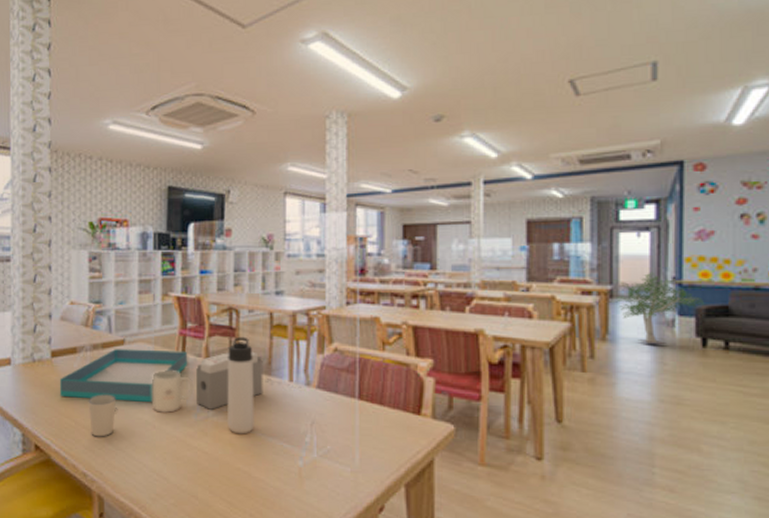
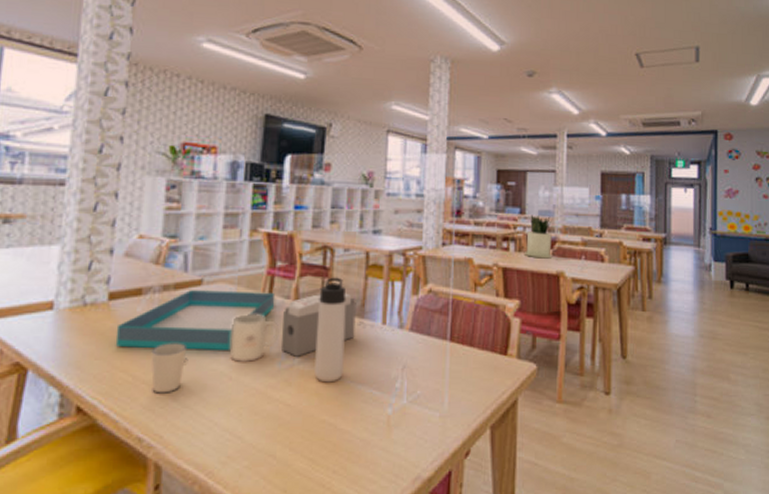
planter: none [436,270,470,316] -> present [523,214,553,259]
potted tree: present [616,272,705,344] -> none [669,223,732,286]

